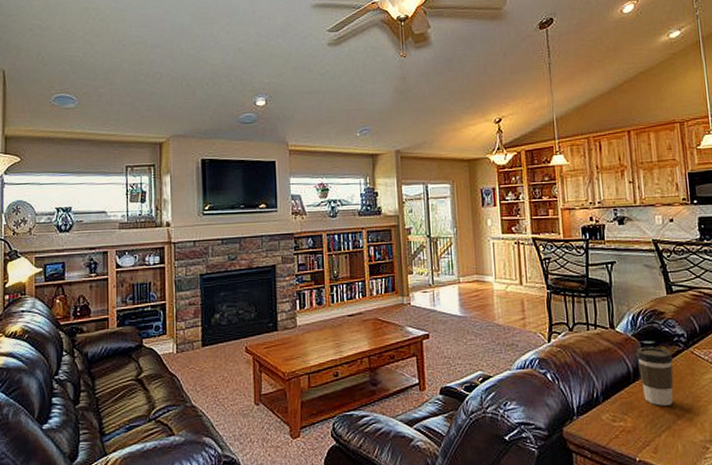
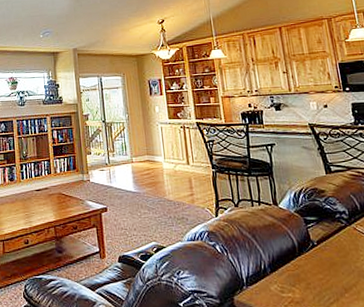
coffee cup: present [636,346,674,406] -> none [300,222,340,279]

